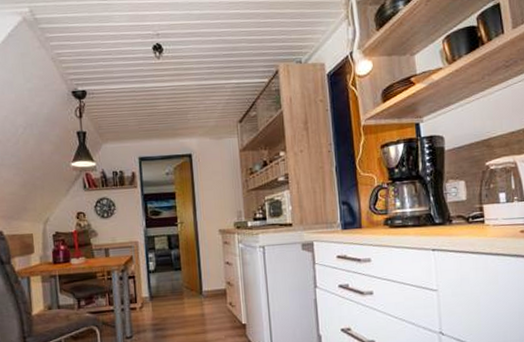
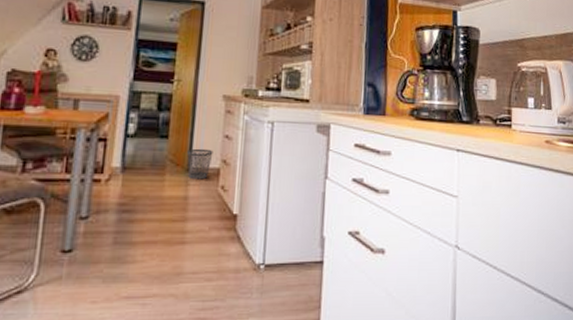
wastebasket: none [198,274,219,300] -> present [187,148,213,180]

